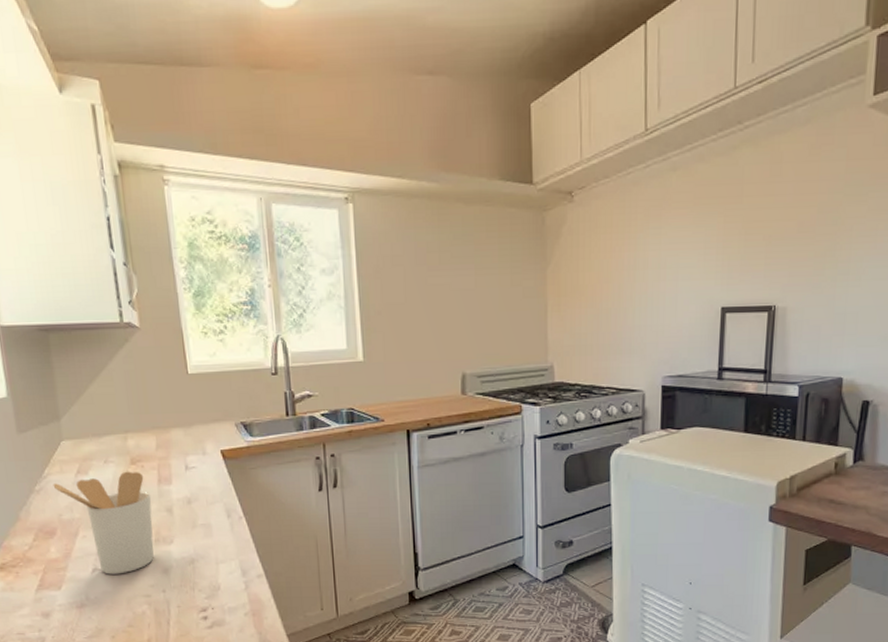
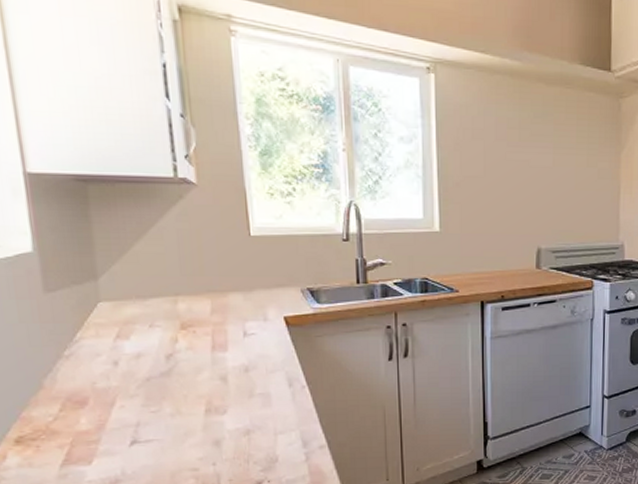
utensil holder: present [53,471,154,575] -> none [86,336,205,447]

